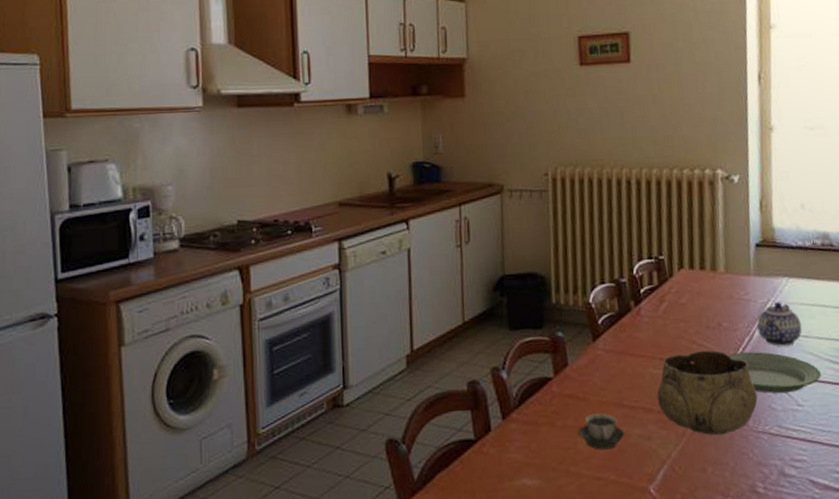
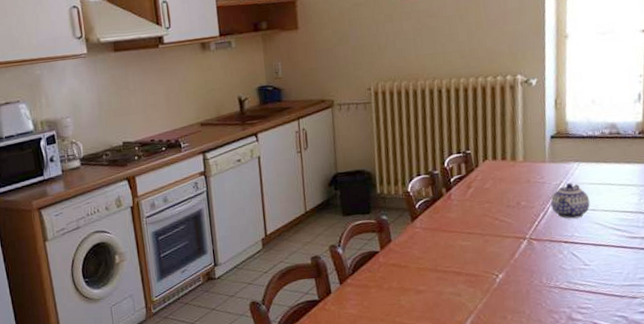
cup: present [578,413,625,450] -> none [401,277,439,305]
decorative bowl: present [657,349,758,436] -> none [465,224,550,291]
plate: present [727,352,822,394] -> none [525,224,607,257]

